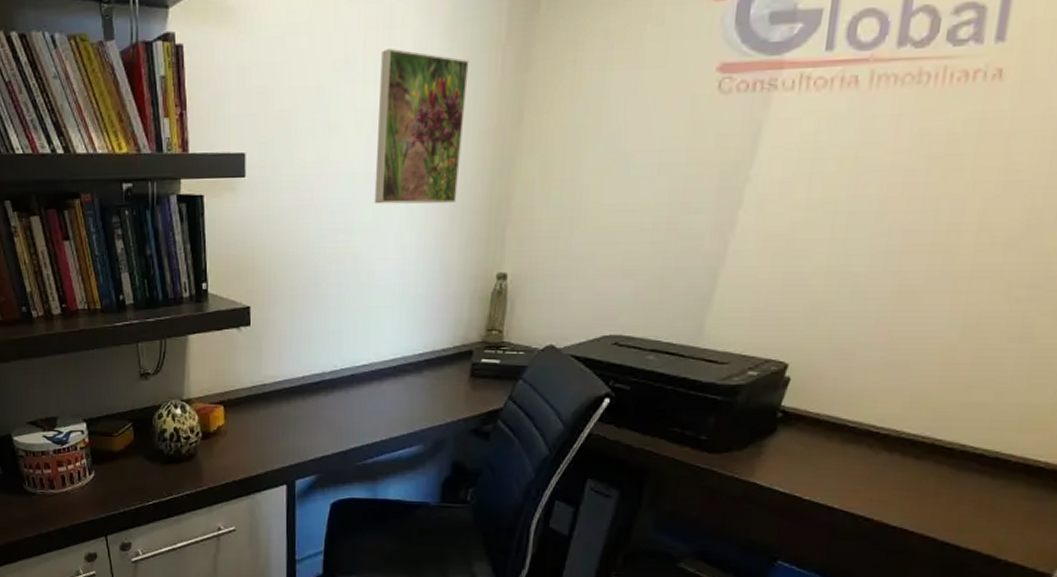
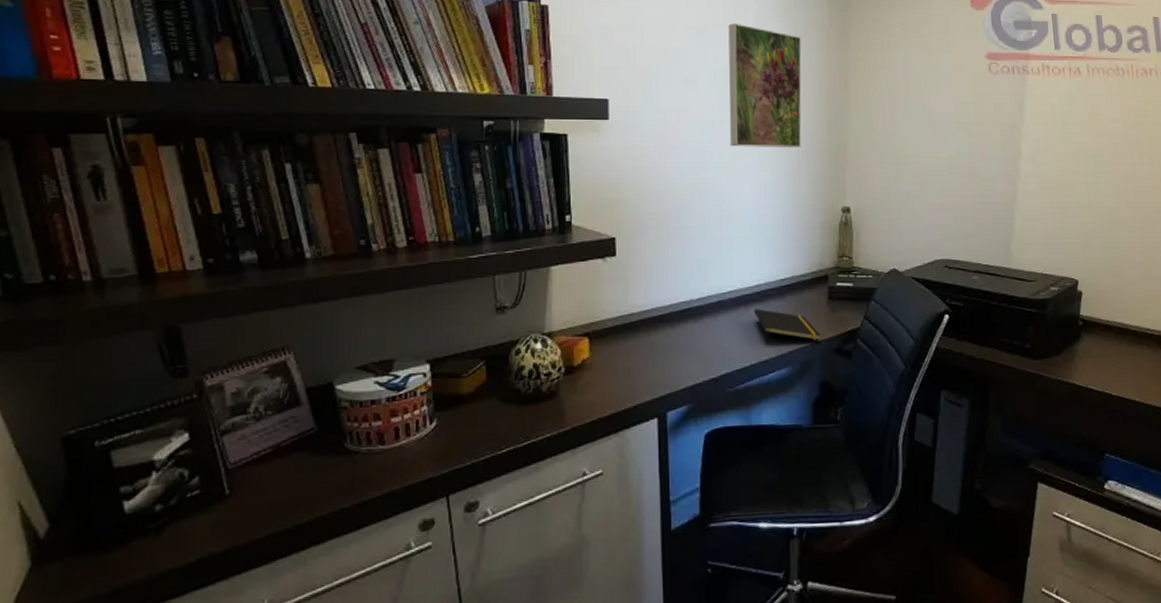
notepad: none [388,383,458,421] -> present [754,308,821,344]

